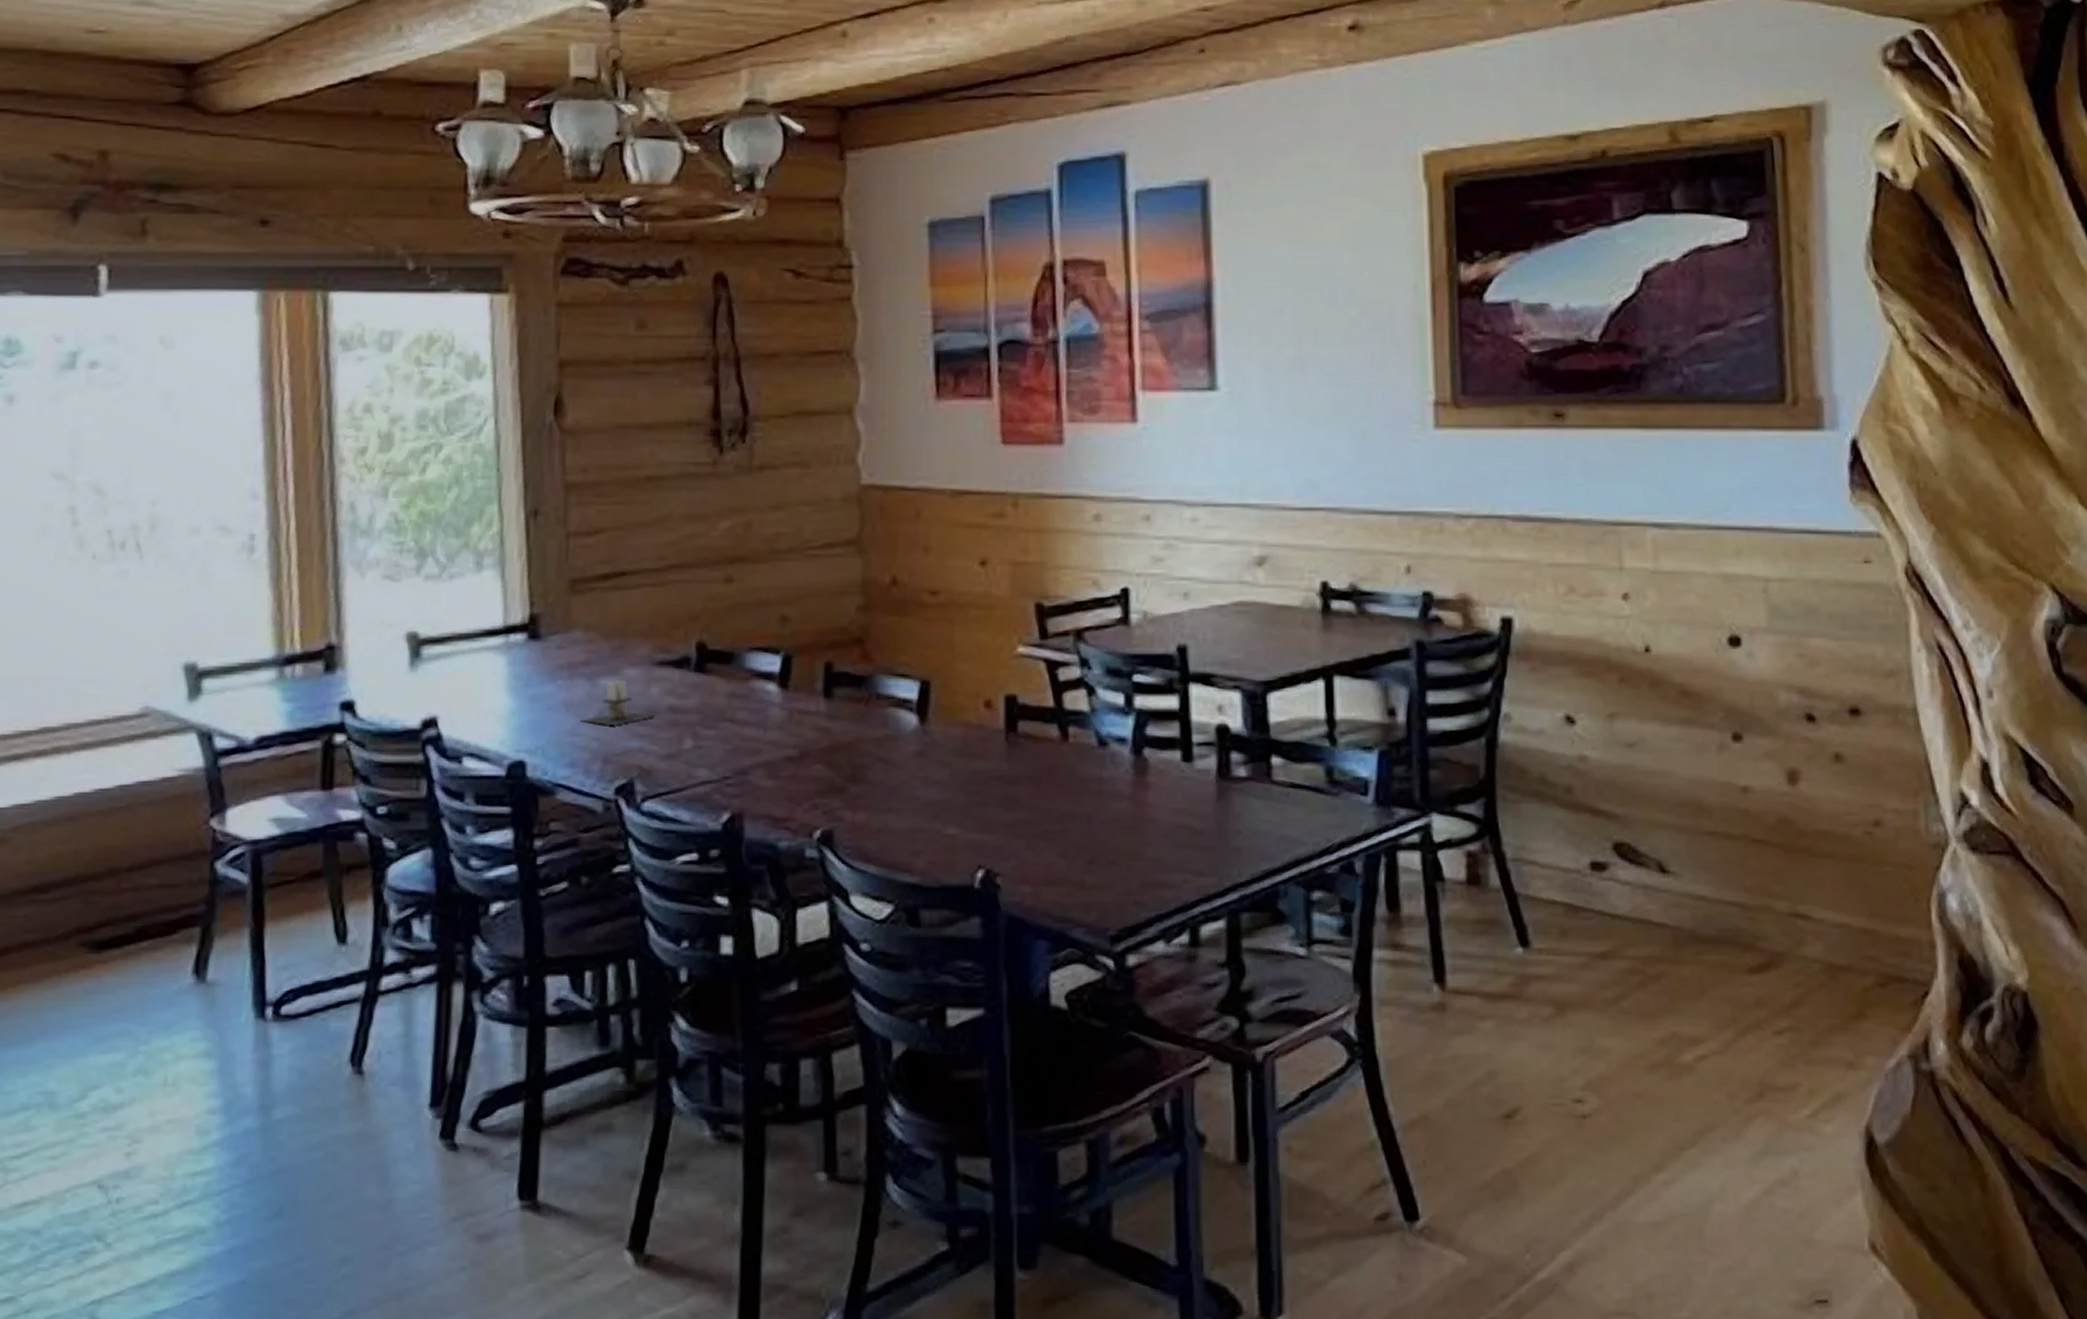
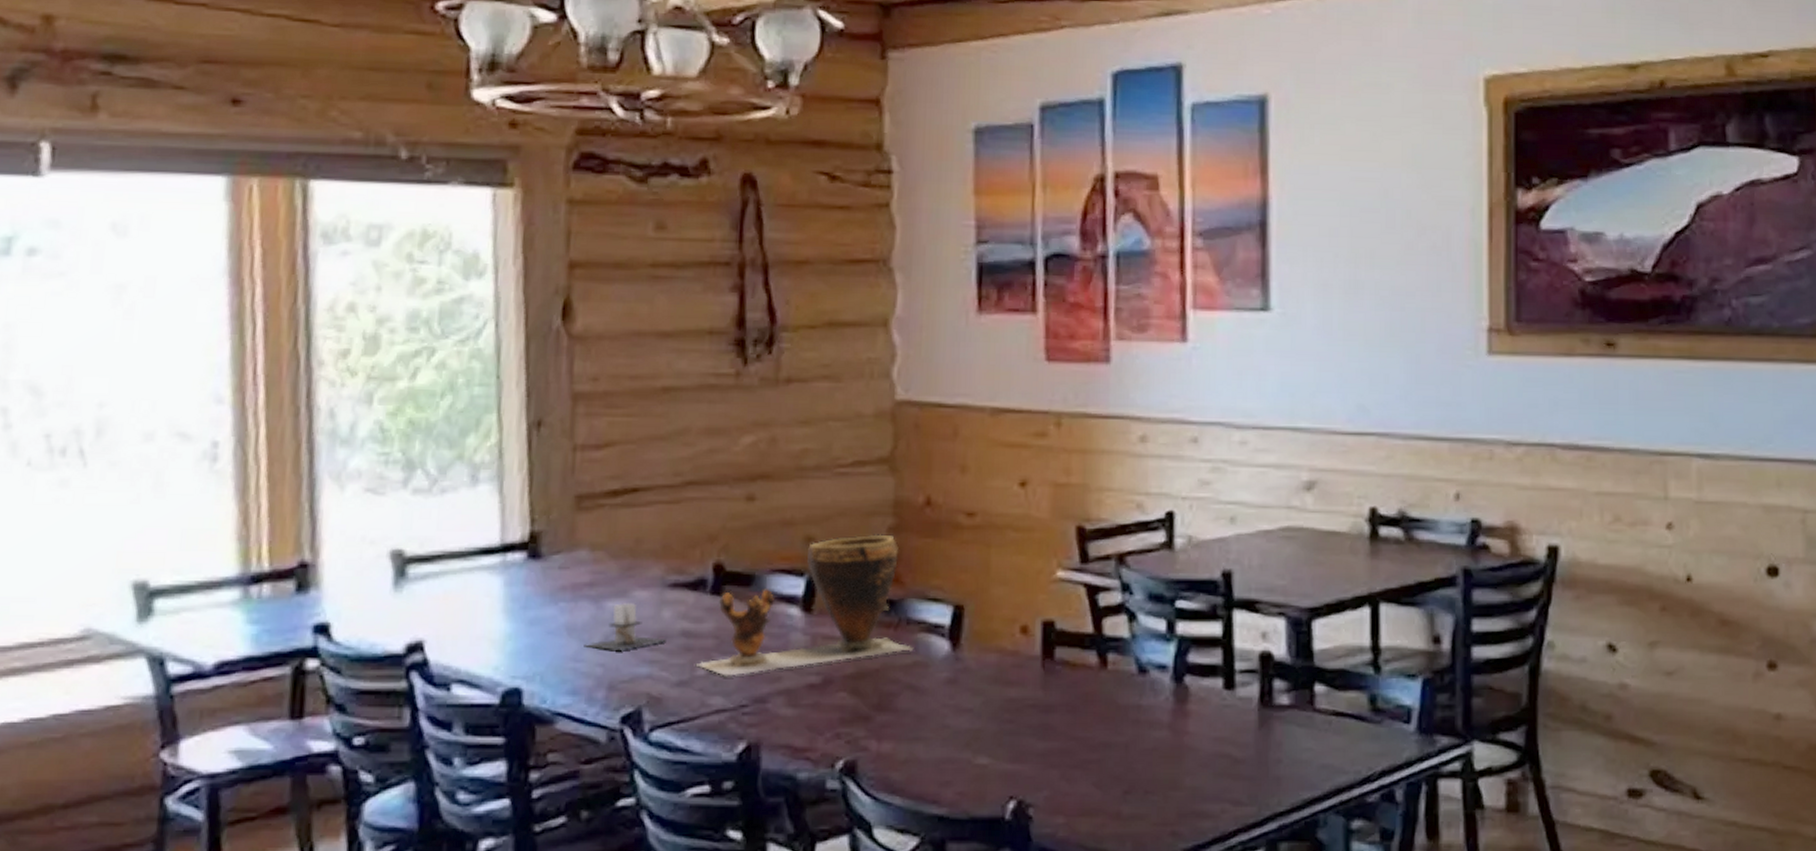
clay pot: none [683,613,884,750] -> present [697,534,914,676]

